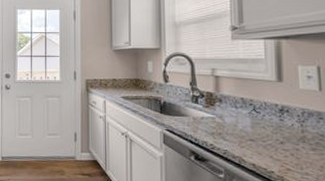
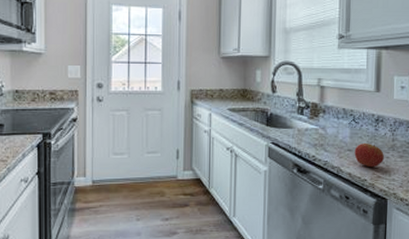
apple: none [257,133,293,160] -> present [354,142,384,168]

